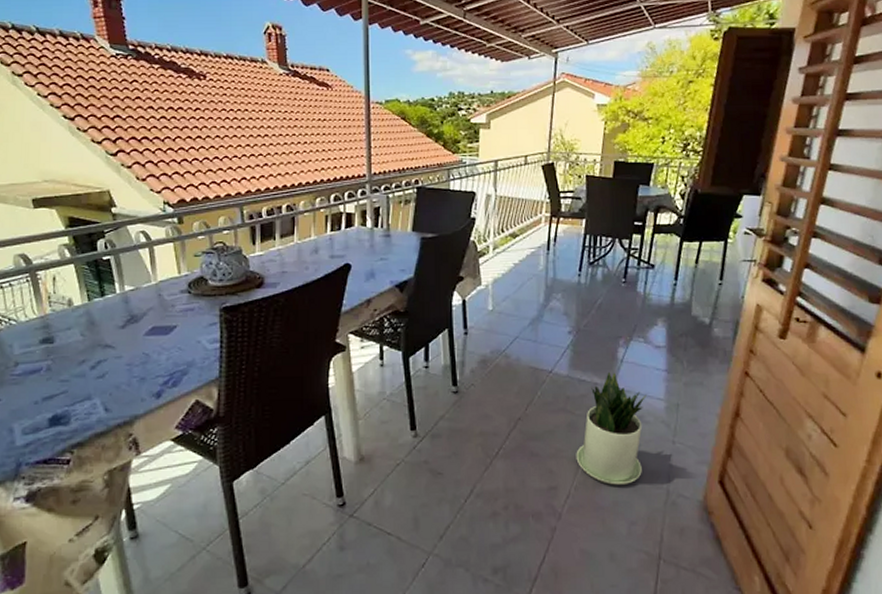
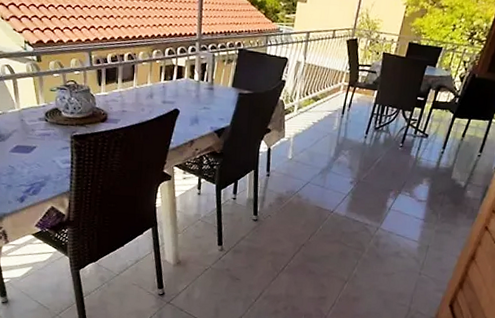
planter: present [576,371,647,486] -> none [343,216,405,301]

